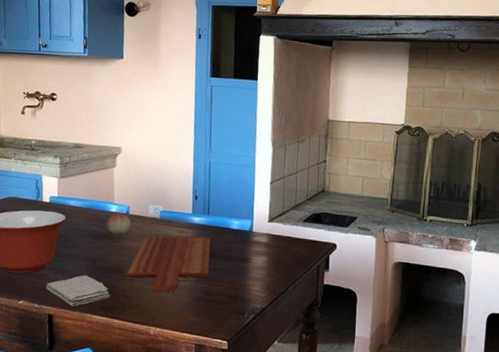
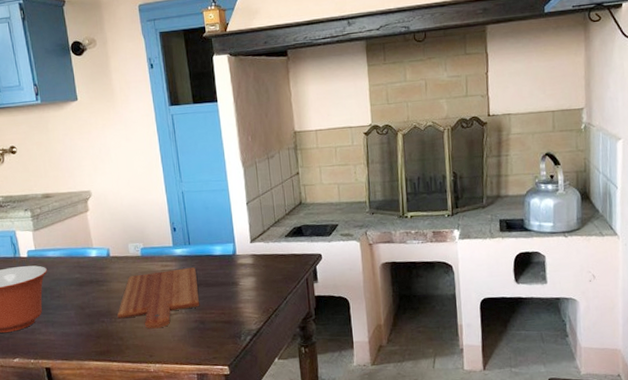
washcloth: present [45,275,111,307] -> none [38,323,105,357]
fruit: present [106,212,131,235] -> none [88,256,114,279]

